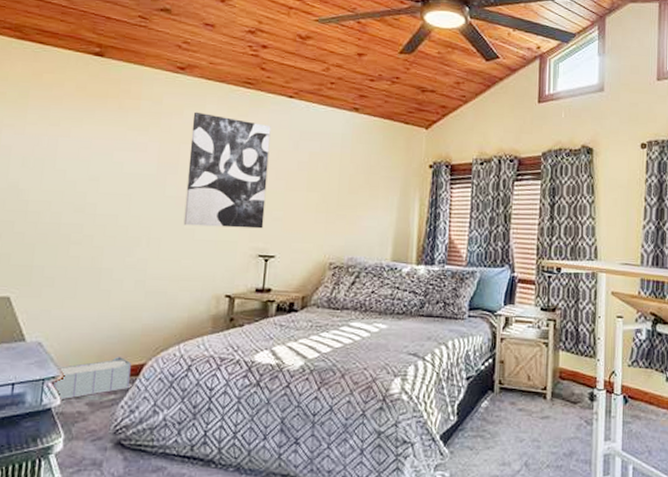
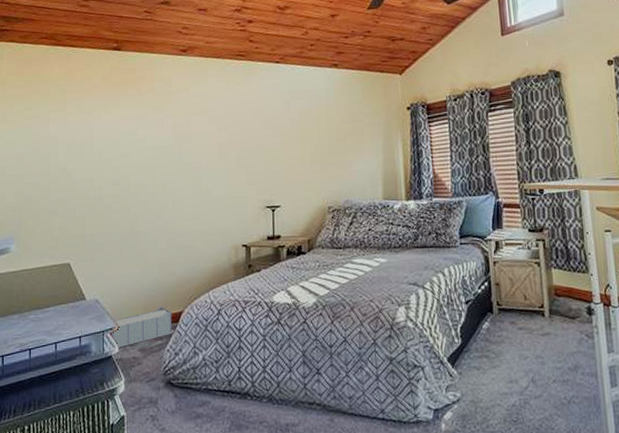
wall art: present [183,111,271,229] -> none [198,86,267,187]

